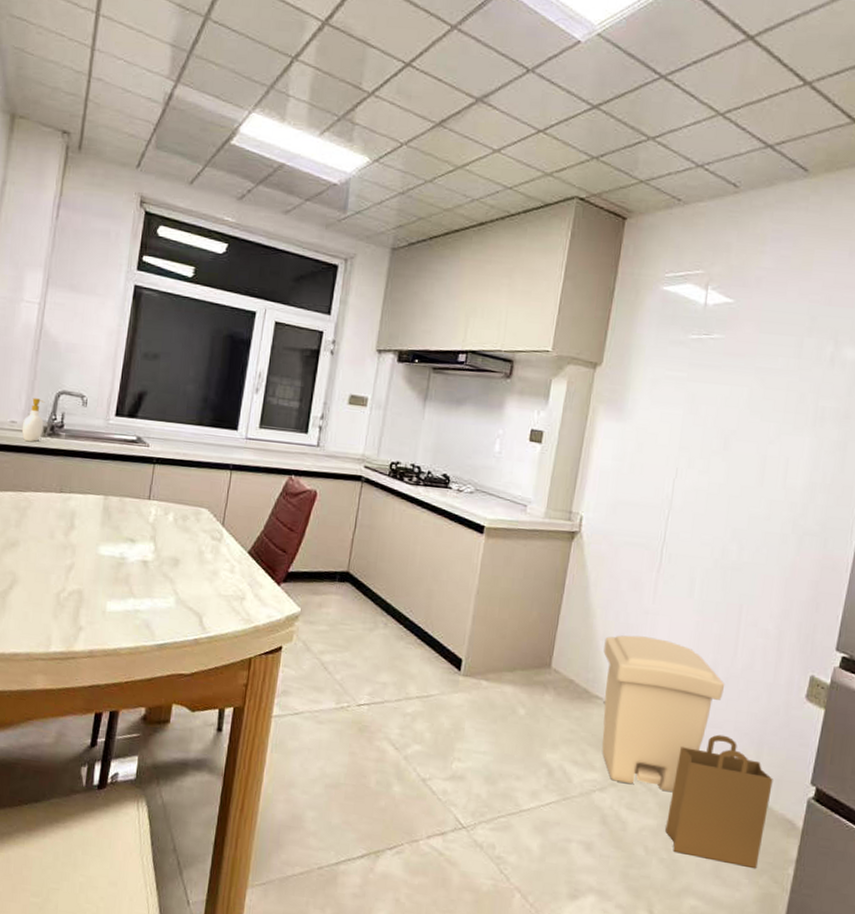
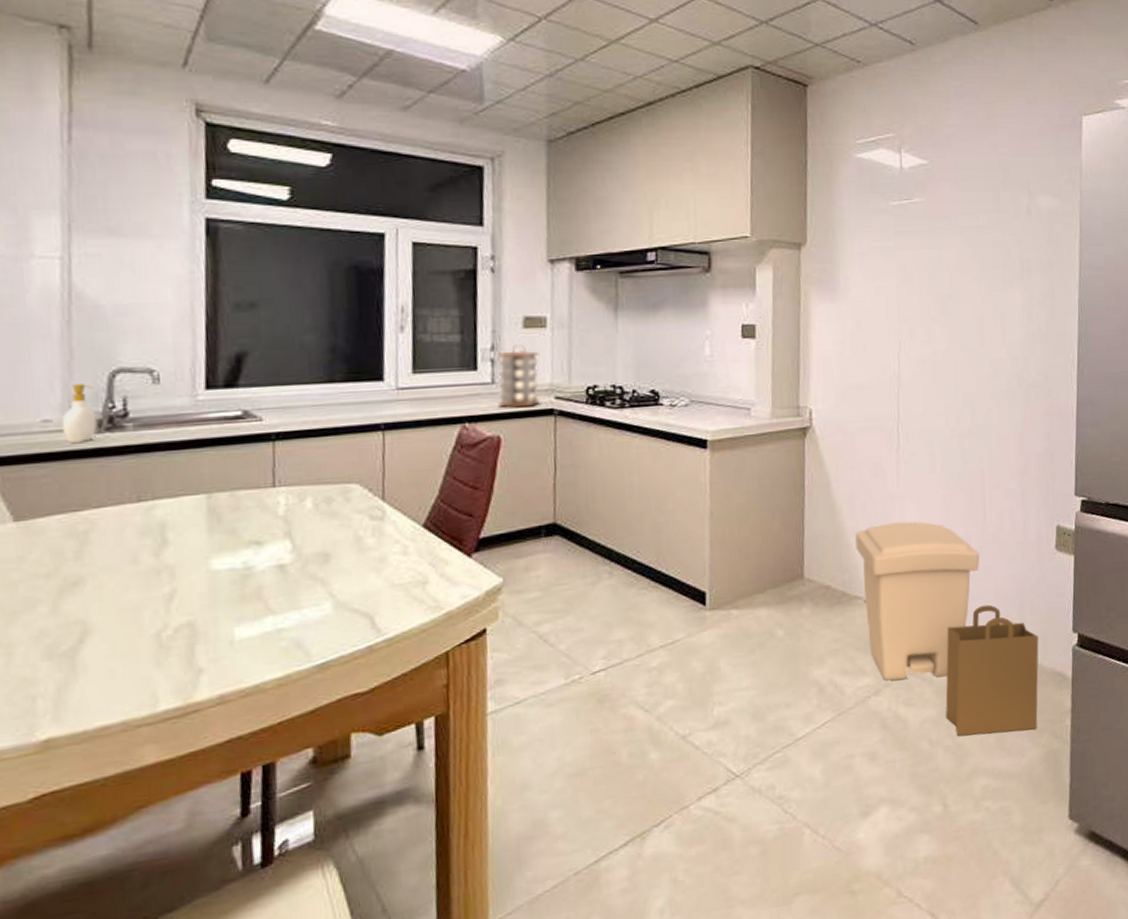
spice rack: none [319,417,358,471] -> present [498,344,539,408]

